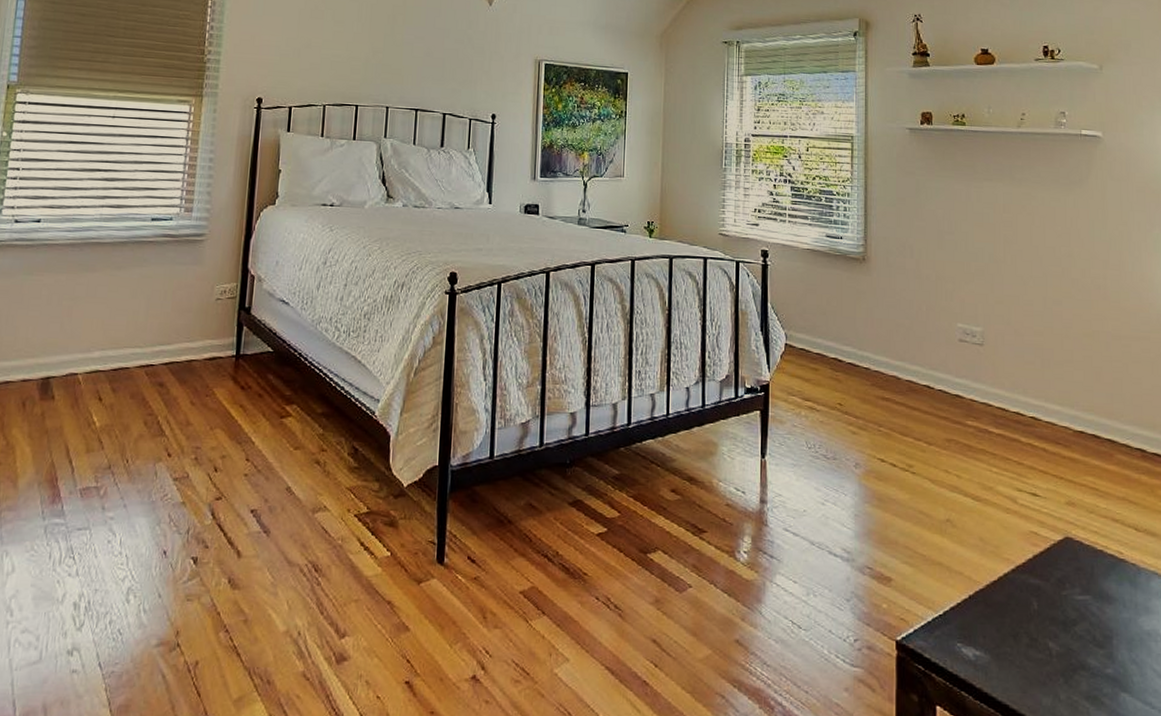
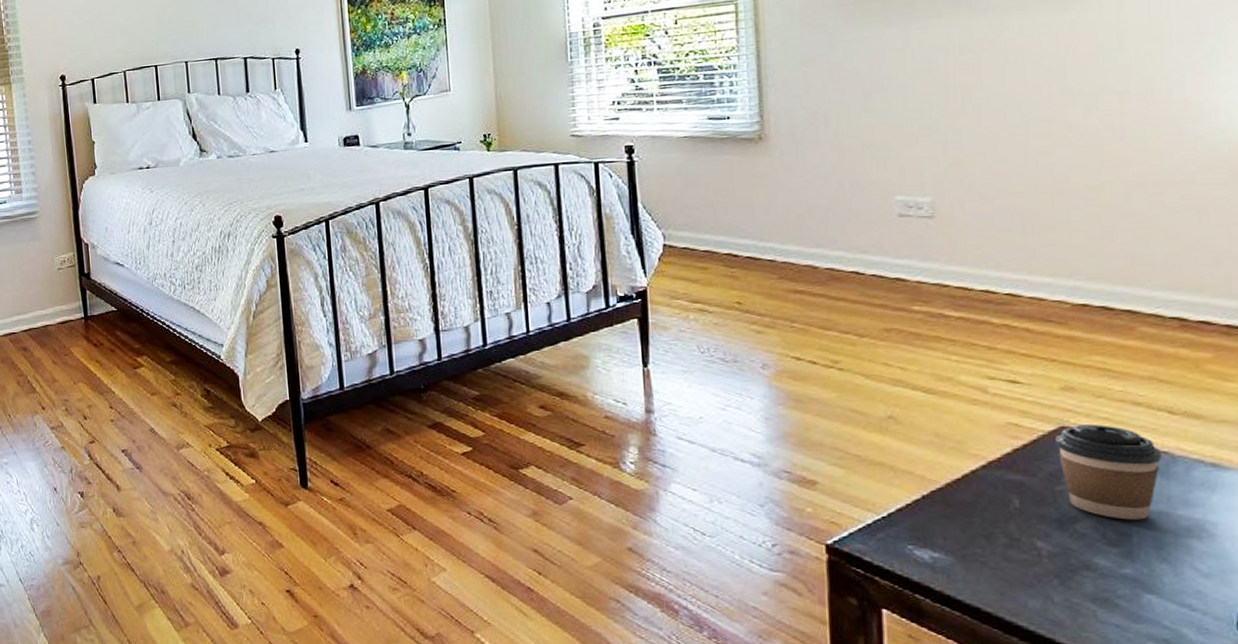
coffee cup: none [1062,536,1132,624] -> present [1056,424,1162,520]

